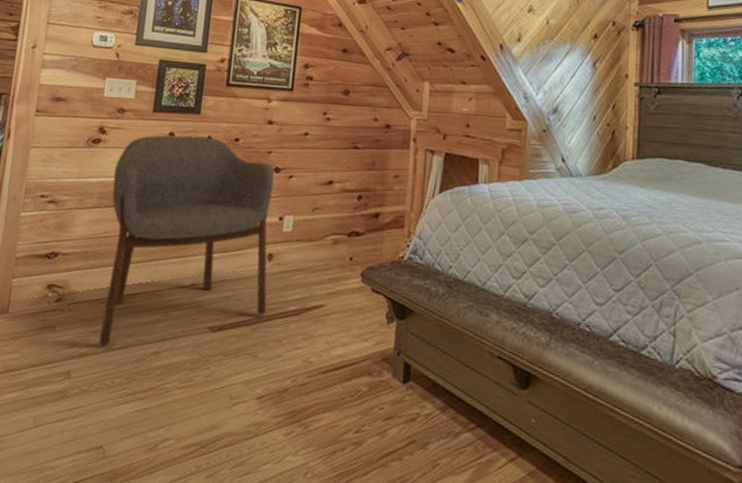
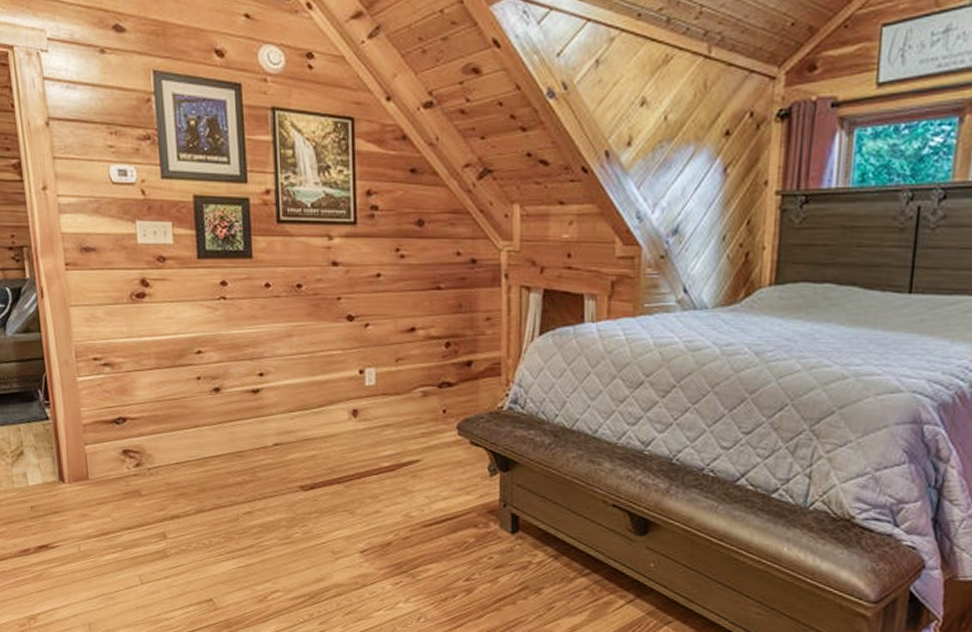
armchair: present [98,135,275,346] -> none [168,284,359,508]

